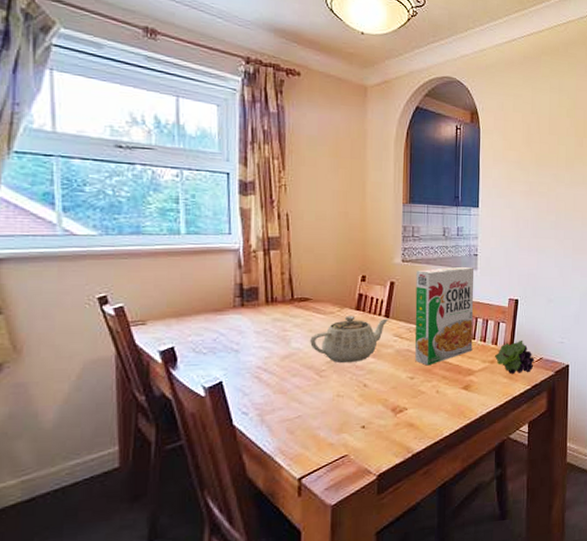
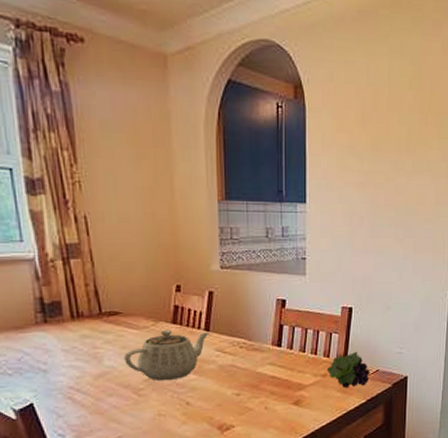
cereal box: present [415,266,475,366] -> none [237,272,303,381]

